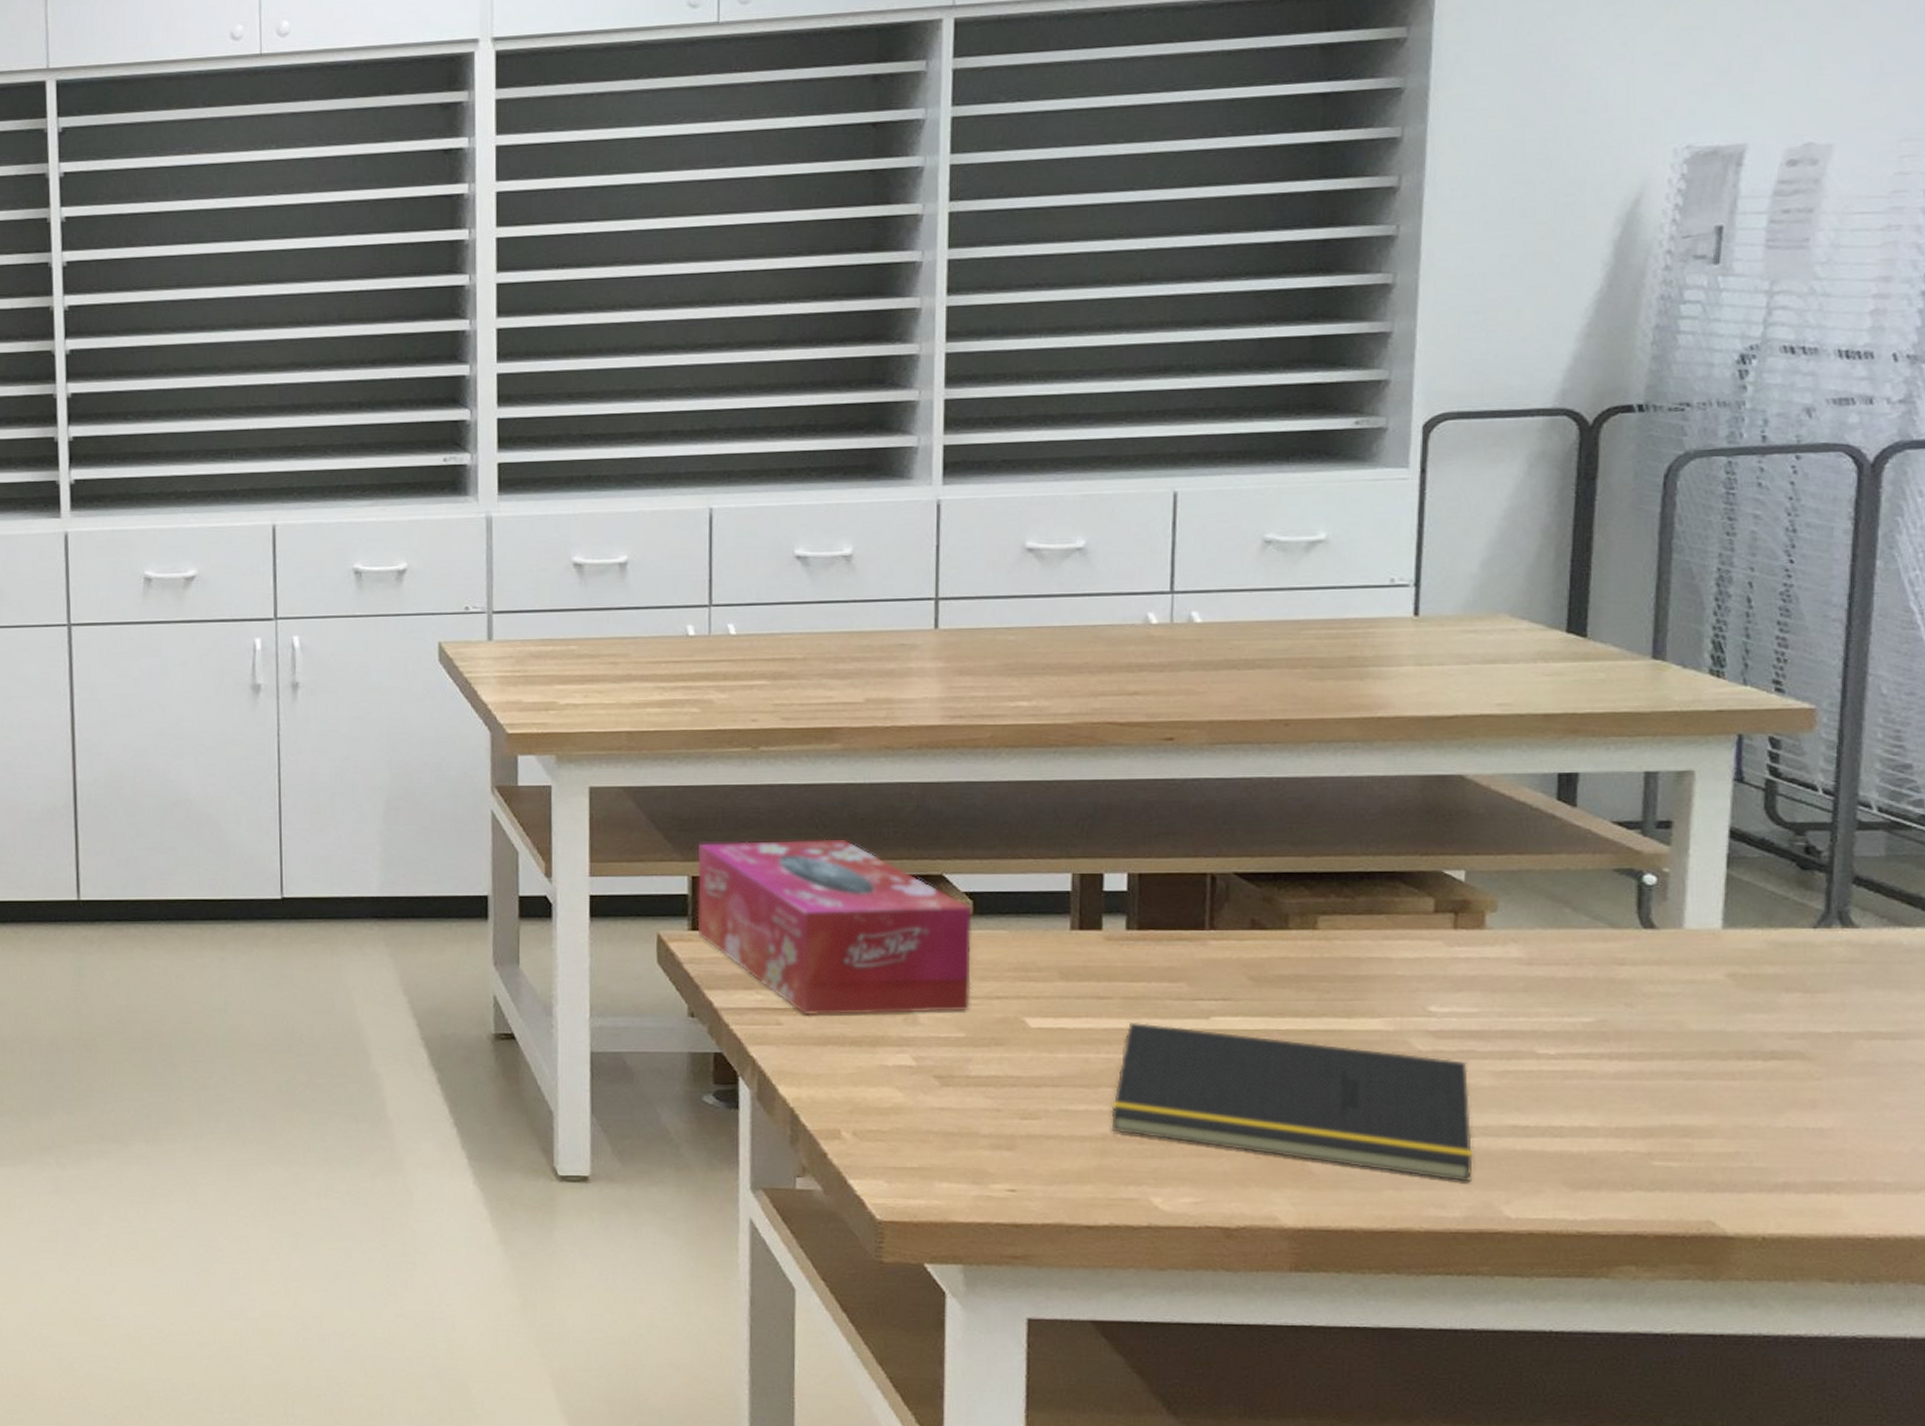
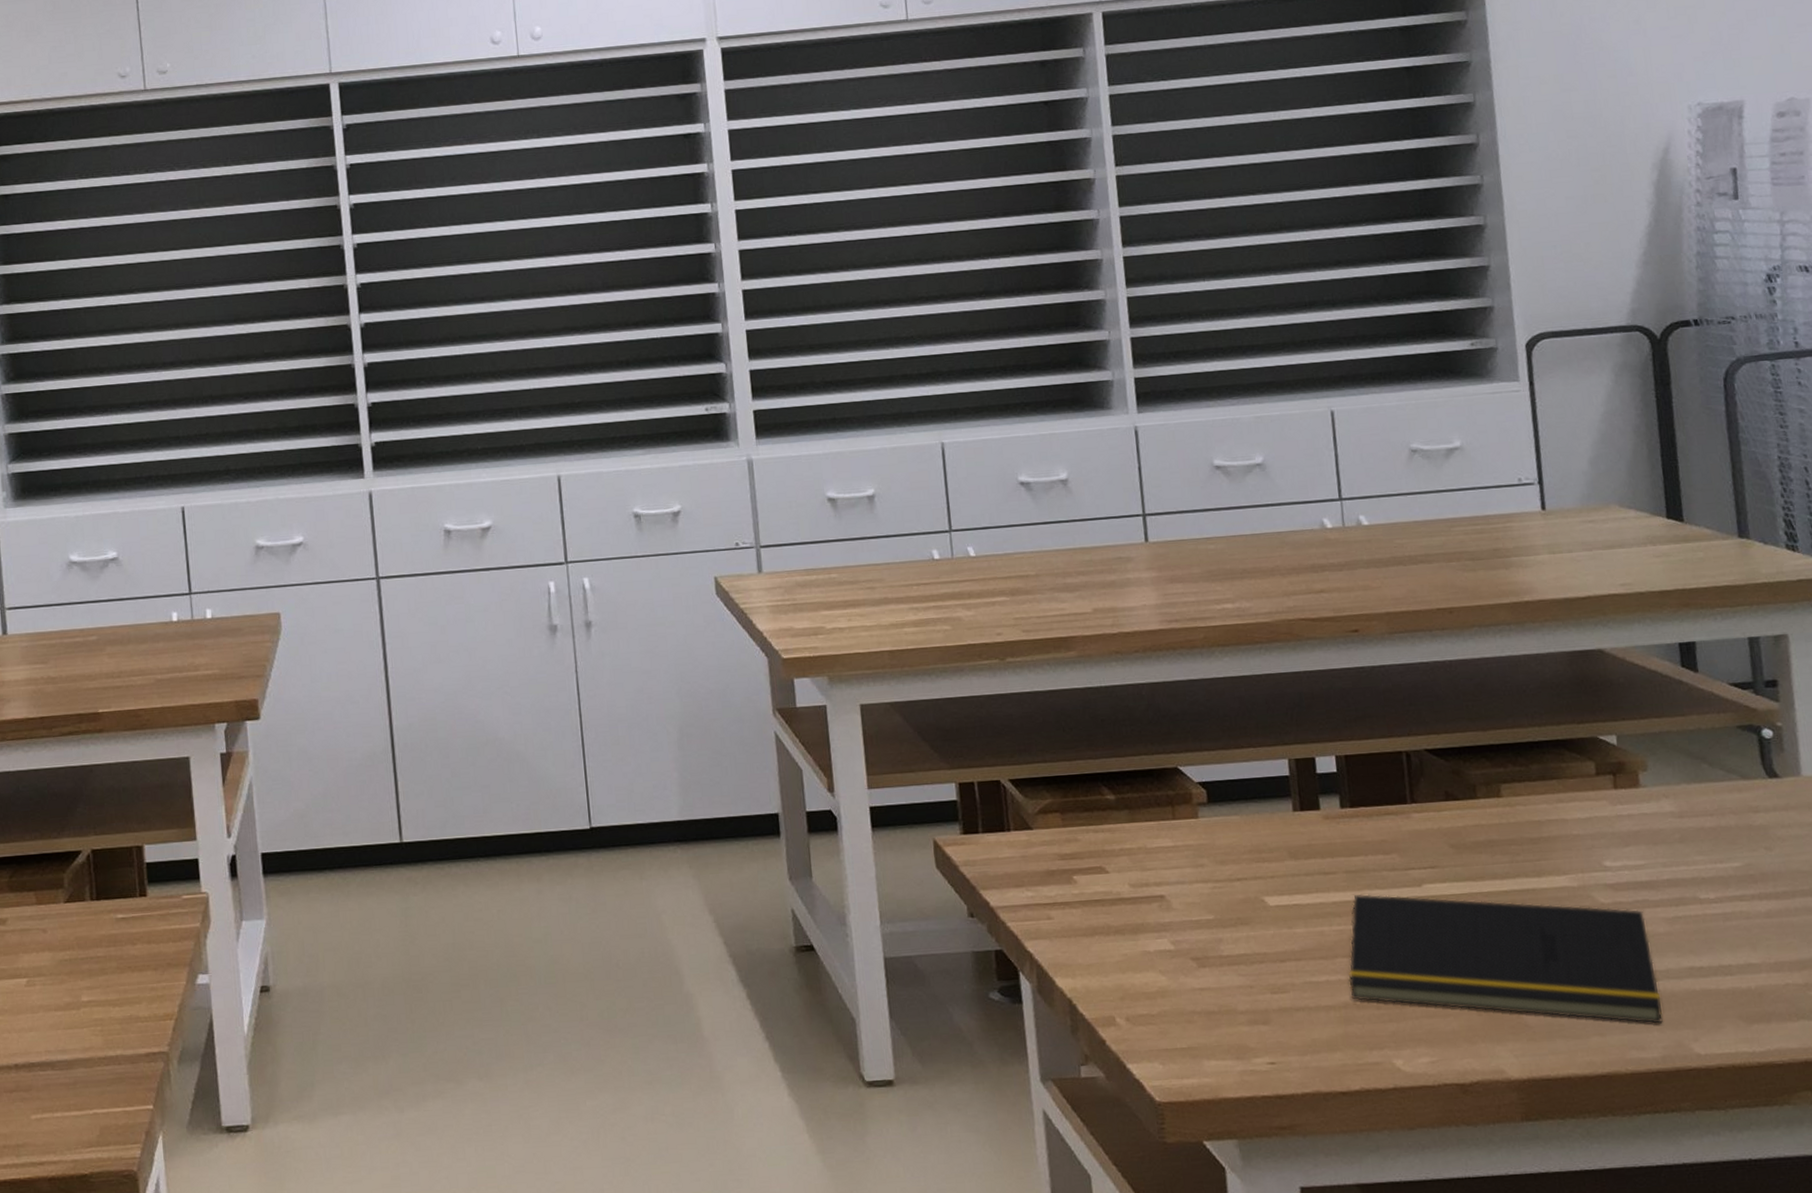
tissue box: present [697,839,972,1016] -> none [962,740,1215,909]

